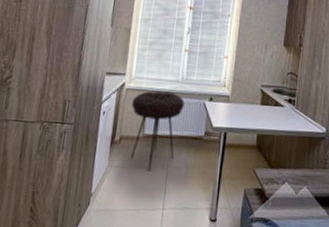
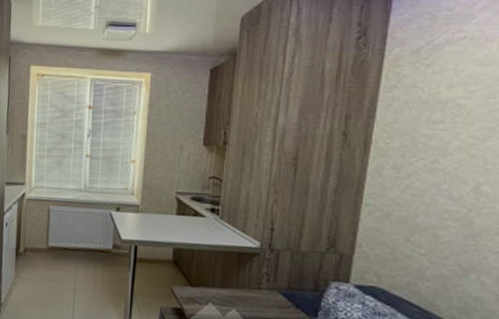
stool: present [131,91,185,171] -> none [33,201,89,284]

